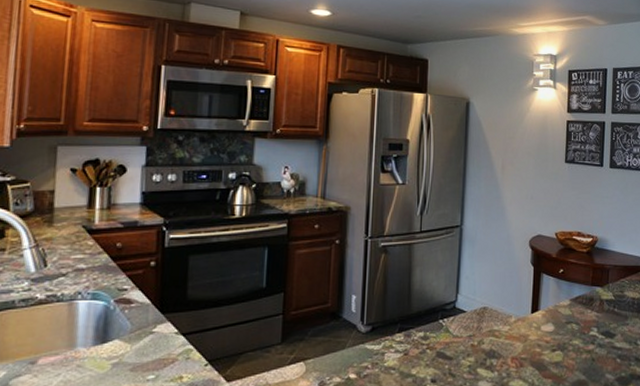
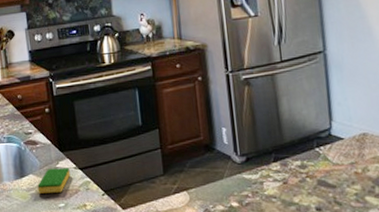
dish sponge: none [122,332,170,363] -> present [37,167,71,194]

